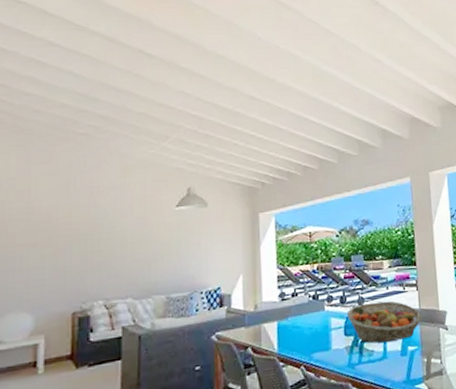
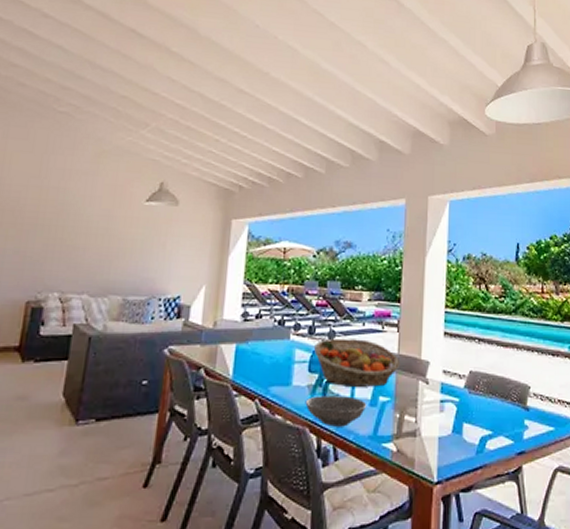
bowl: none [345,350,399,379] -> present [305,396,367,427]

